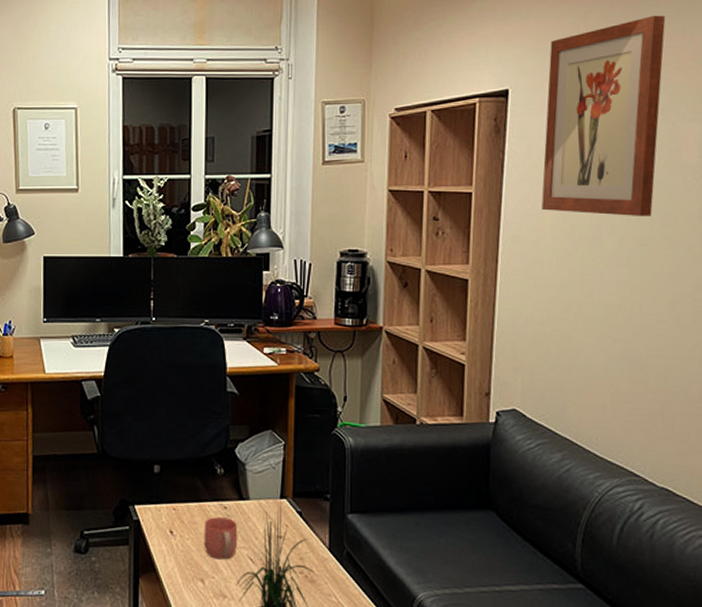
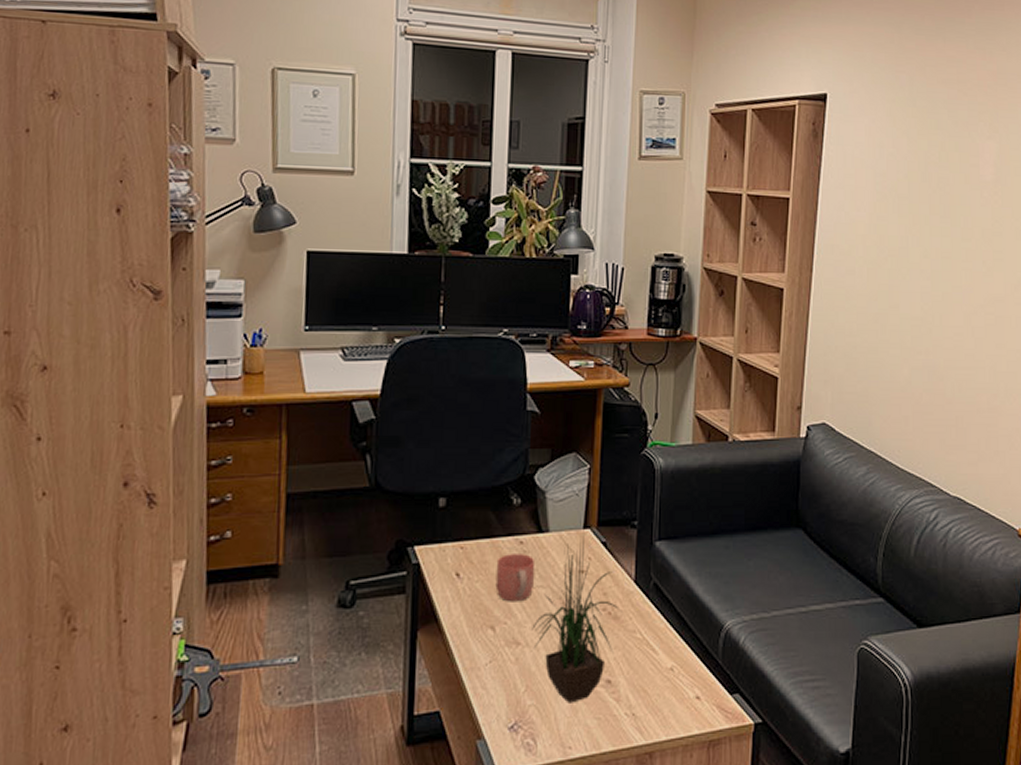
wall art: present [541,15,666,216] -> none [855,32,969,230]

